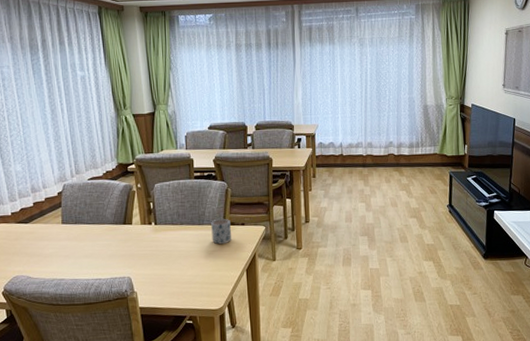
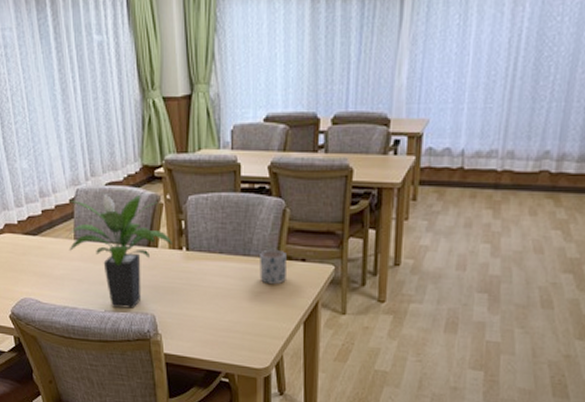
potted plant: none [55,186,145,275] -> present [67,195,174,309]

